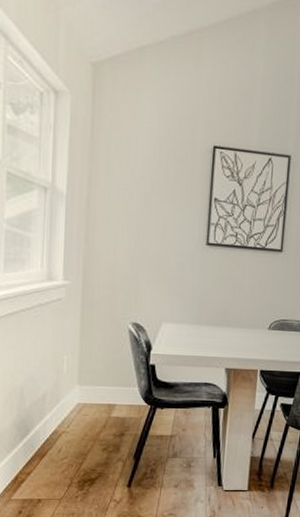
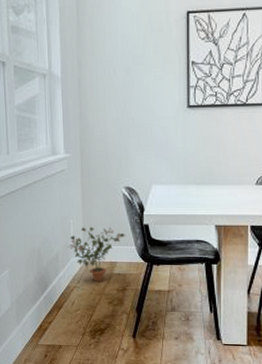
potted plant: none [59,364,129,427] -> present [68,226,126,282]

